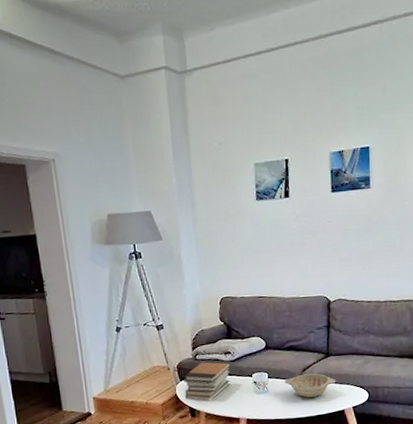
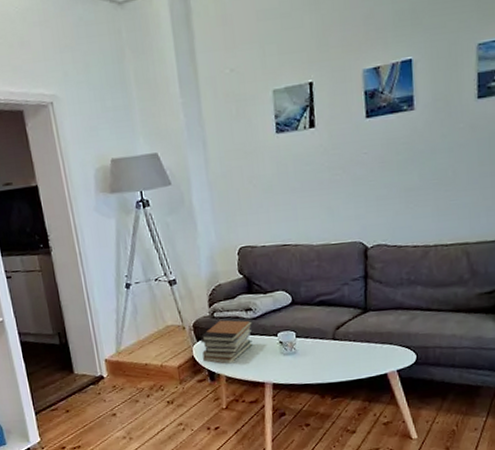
decorative bowl: present [284,373,336,398] -> none [315,331,377,360]

